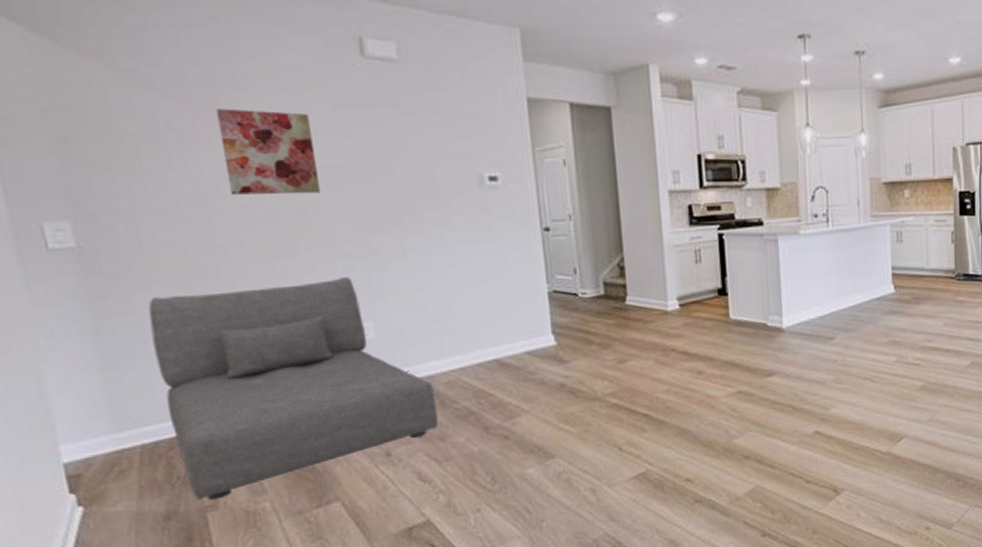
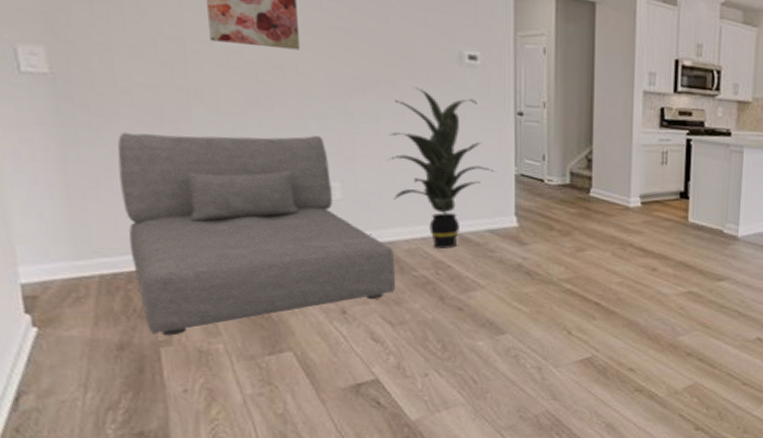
indoor plant: none [417,215,529,378] -> present [389,87,497,250]

